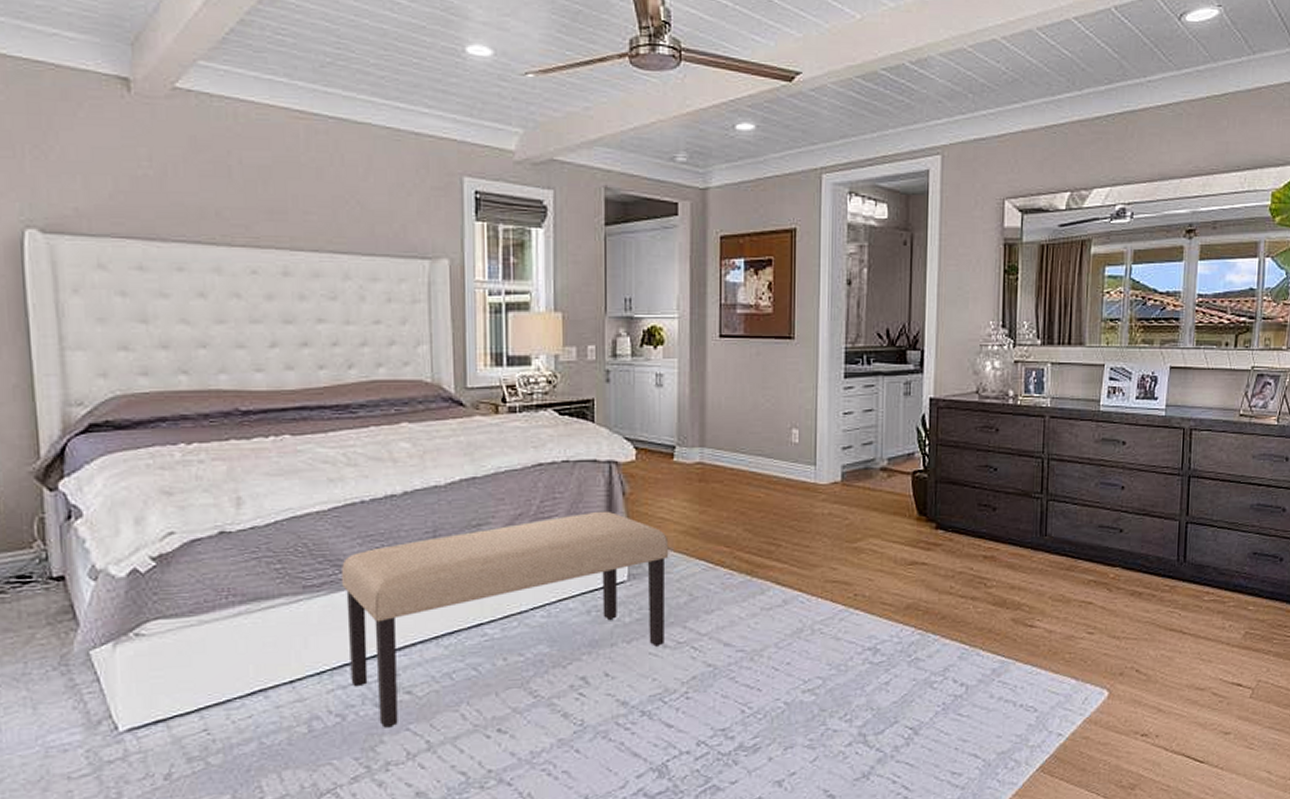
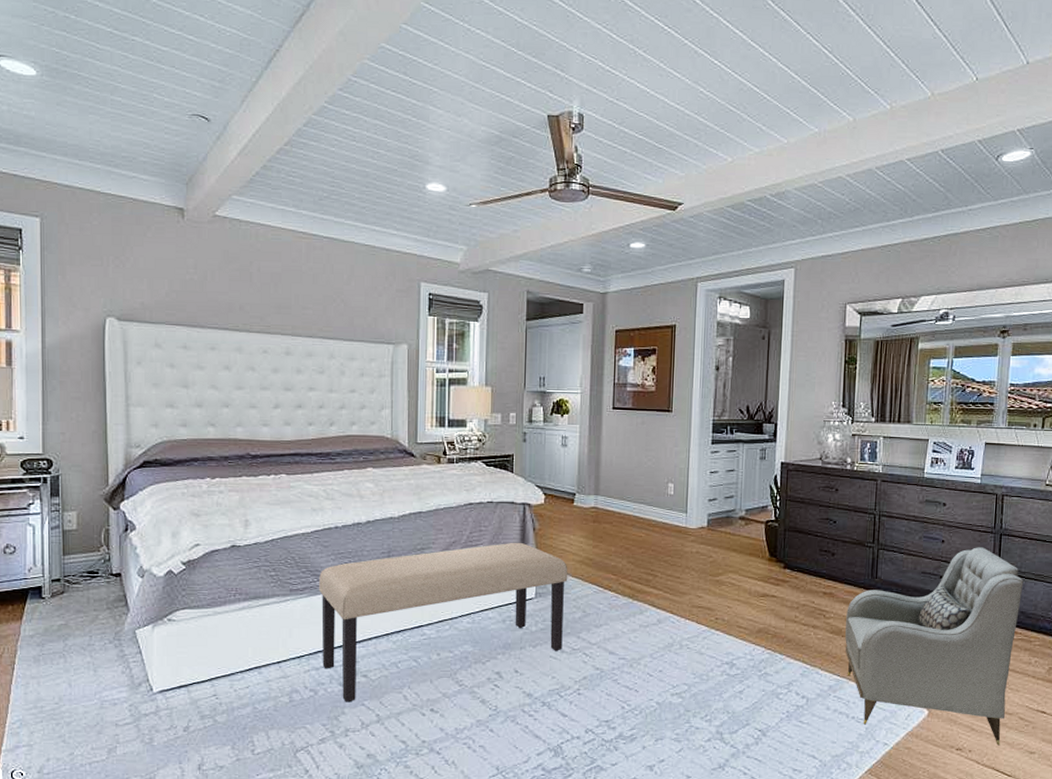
armchair: none [1010,493,1216,728] -> present [845,547,1024,746]

